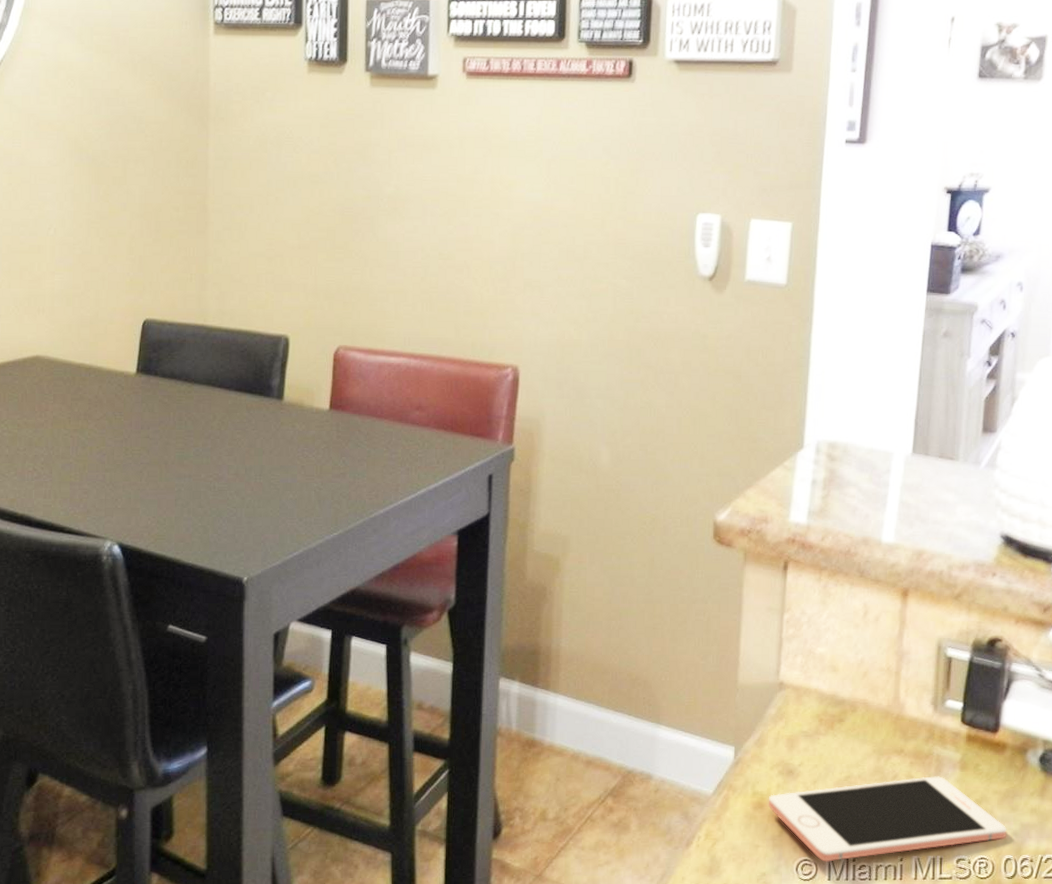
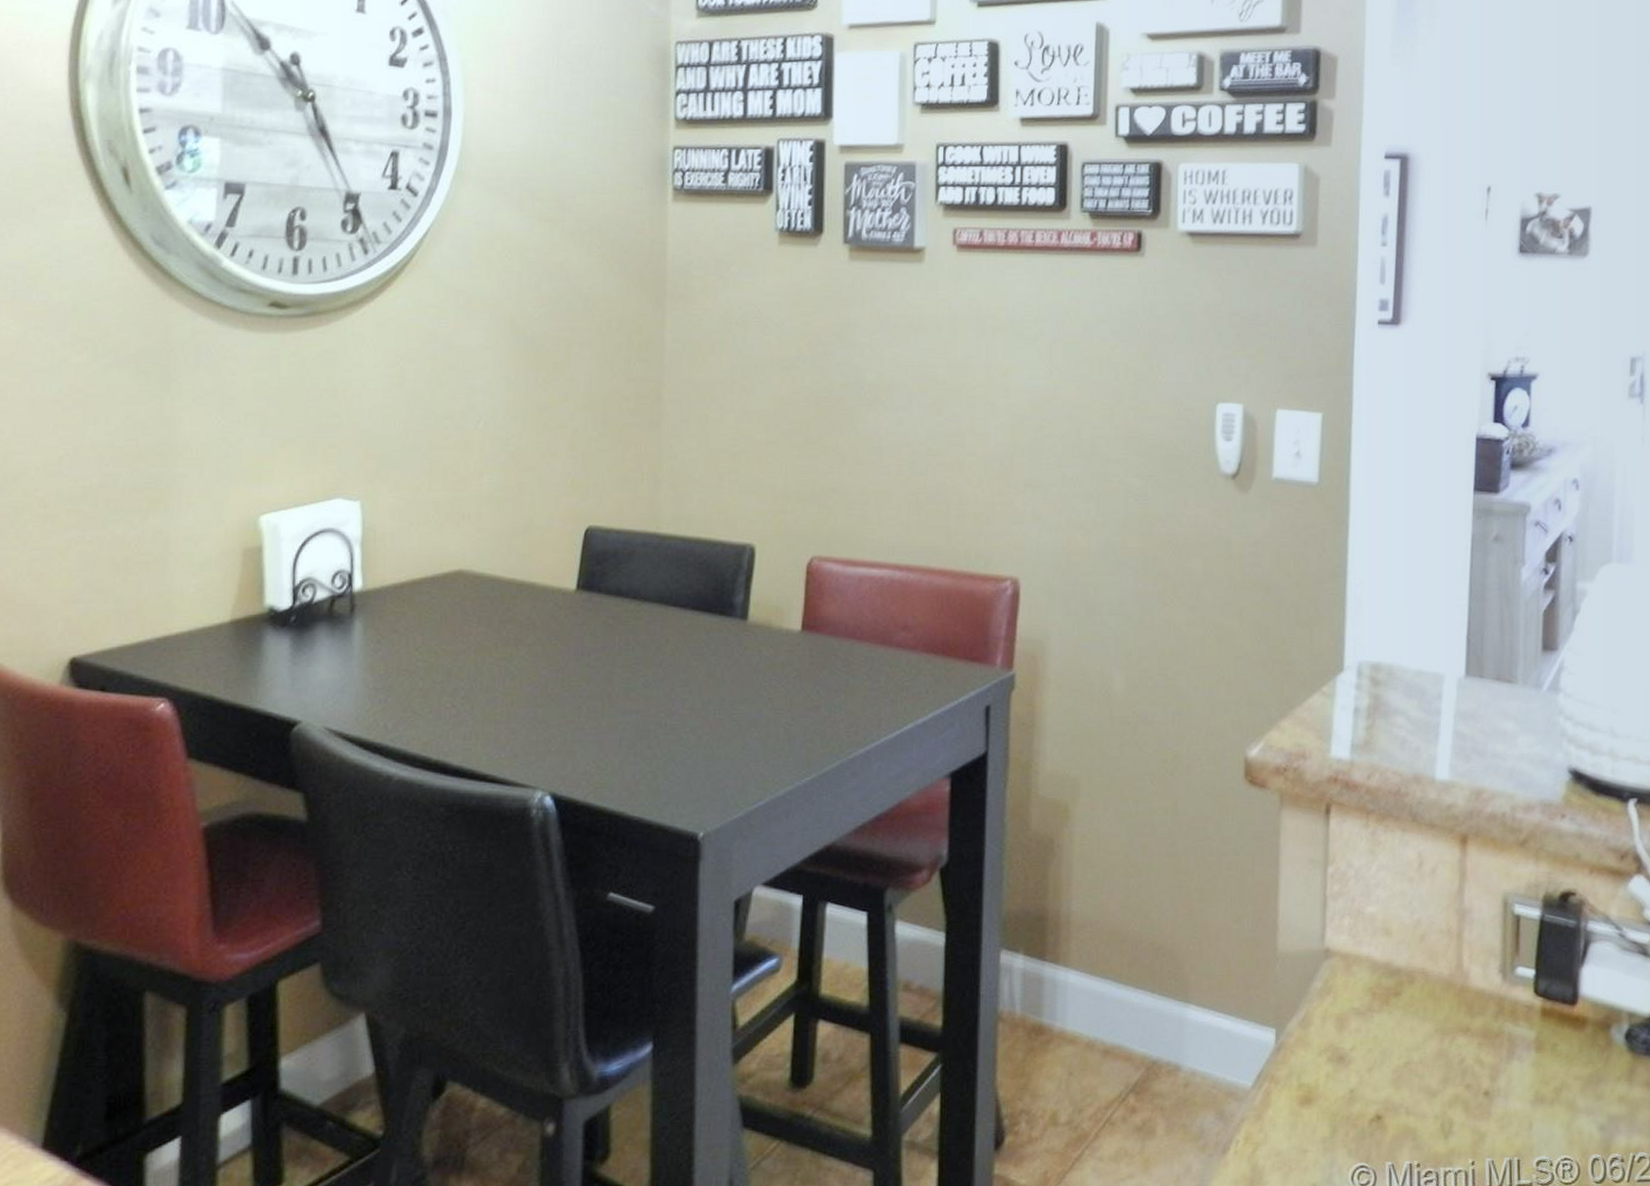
cell phone: present [768,776,1007,862] -> none [1316,1059,1593,1169]

